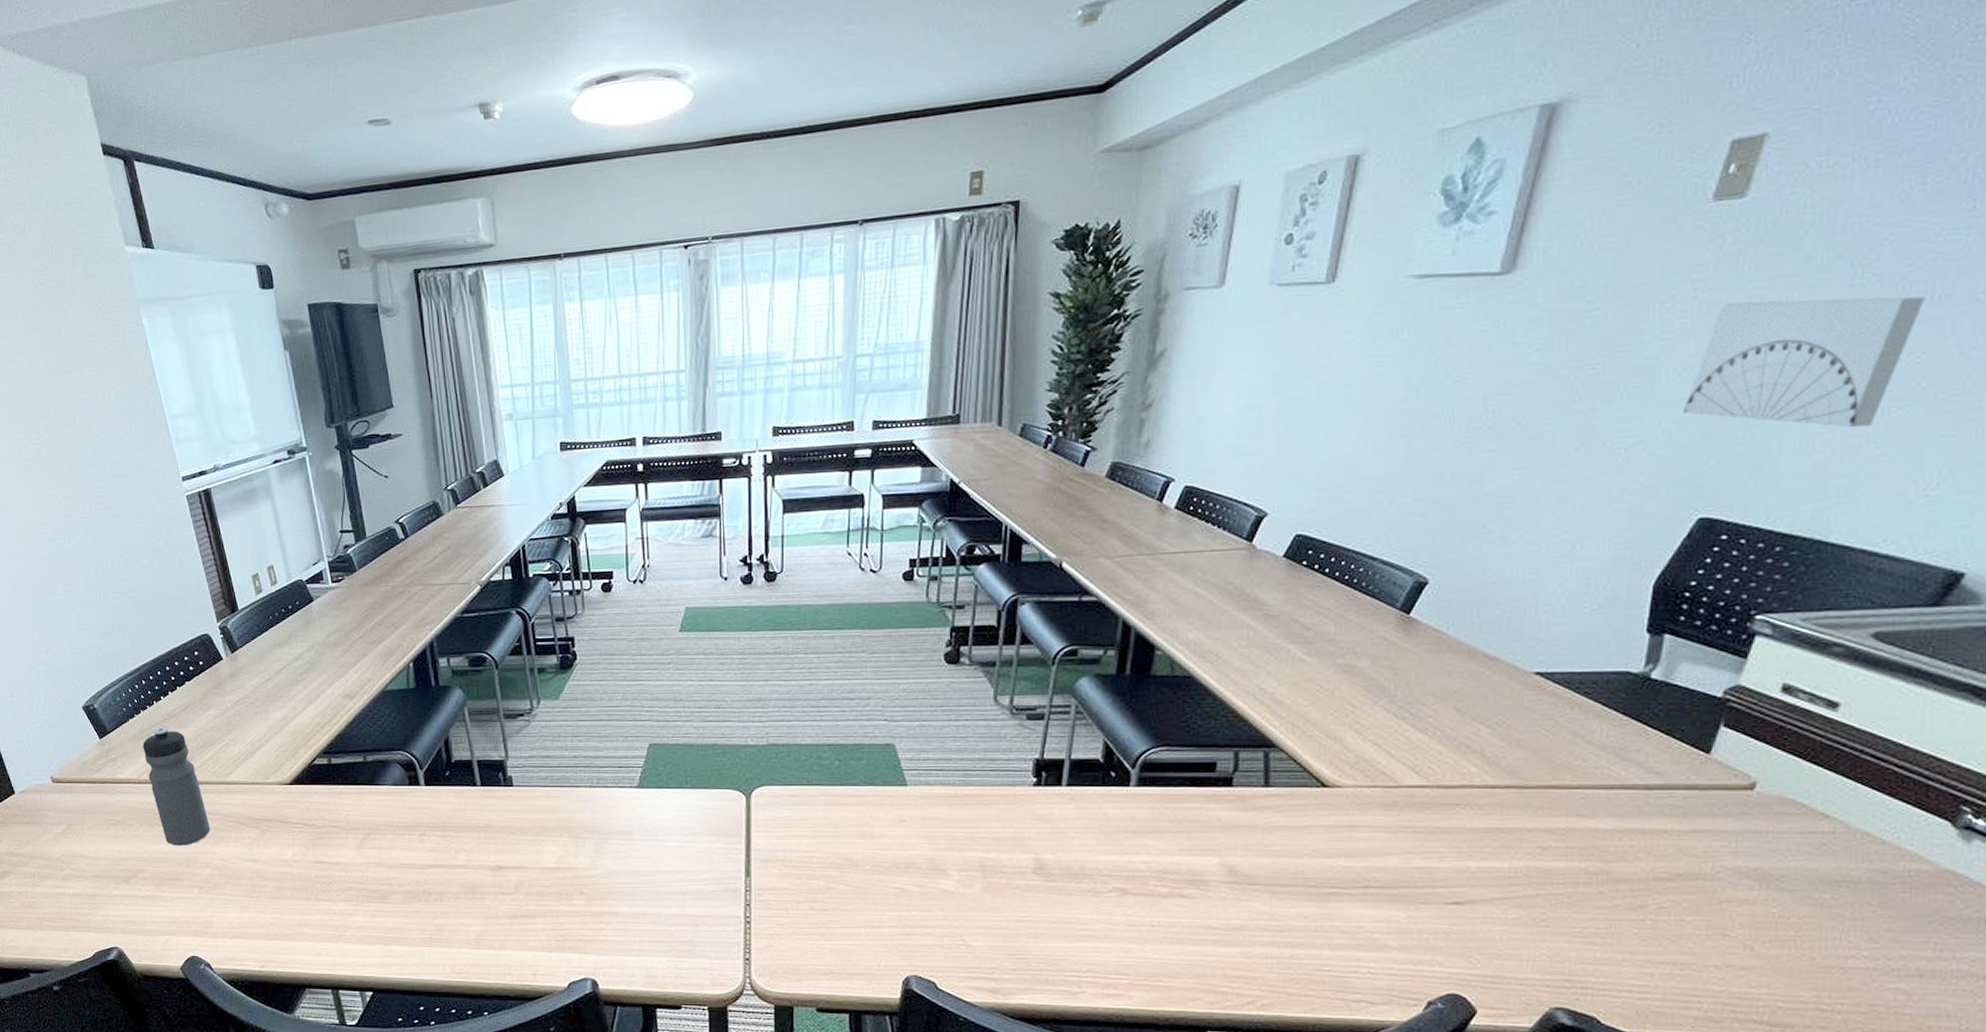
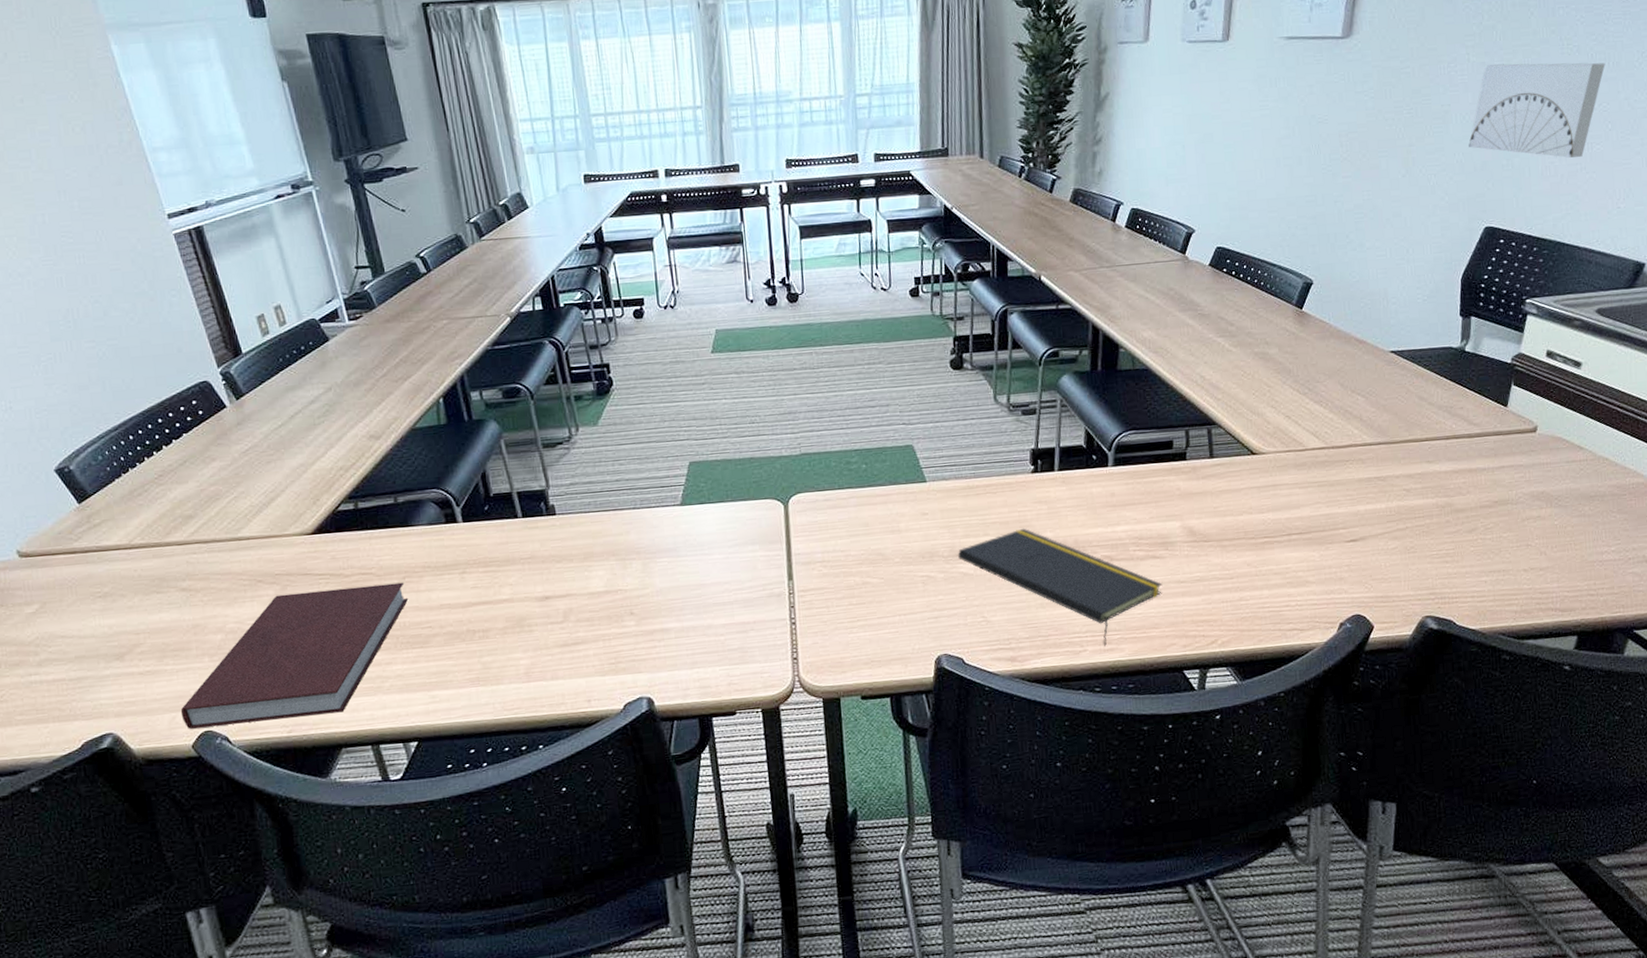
water bottle: present [142,727,211,846] -> none [133,485,221,613]
notebook: none [173,838,372,955] -> present [180,582,409,729]
notepad: none [937,847,1189,991] -> present [957,528,1163,646]

